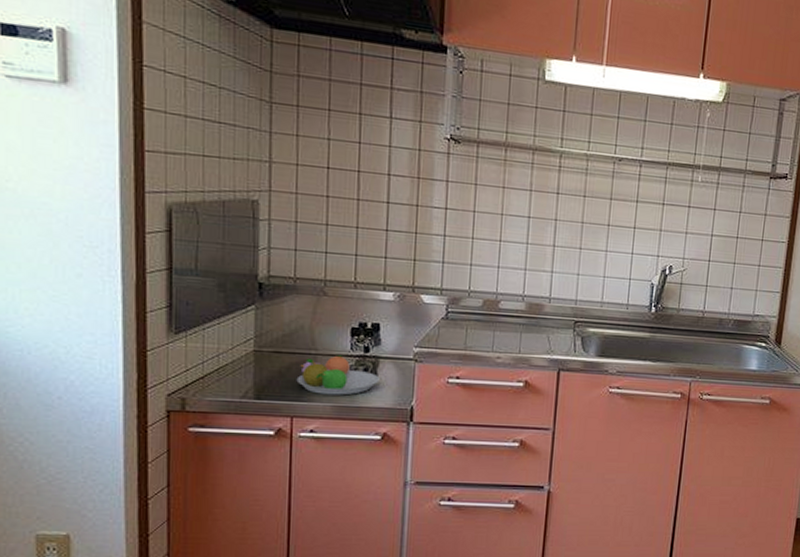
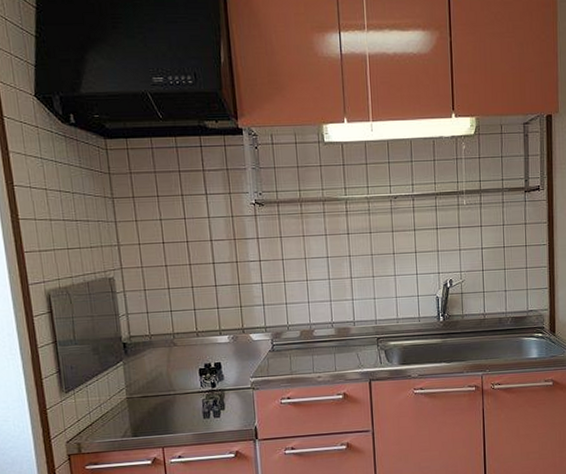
fruit bowl: present [296,355,380,396] -> none [162,392,227,426]

